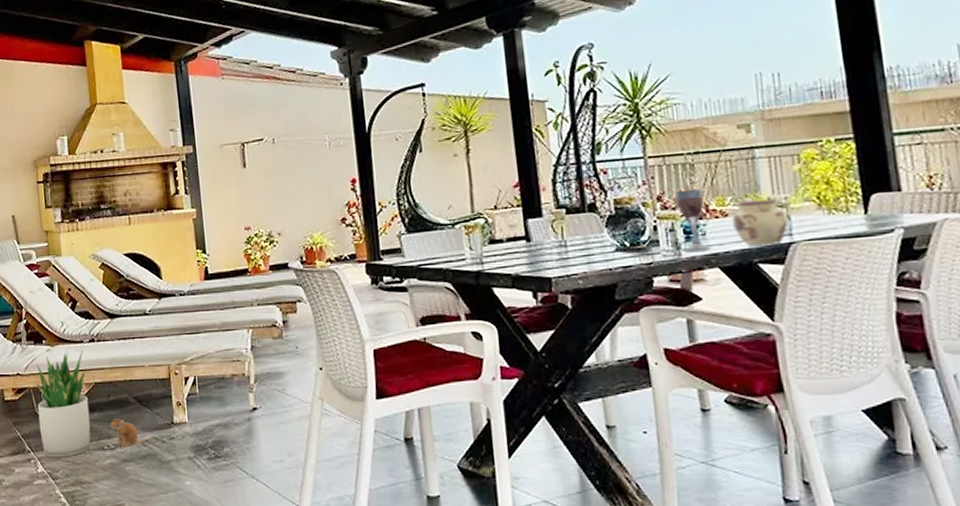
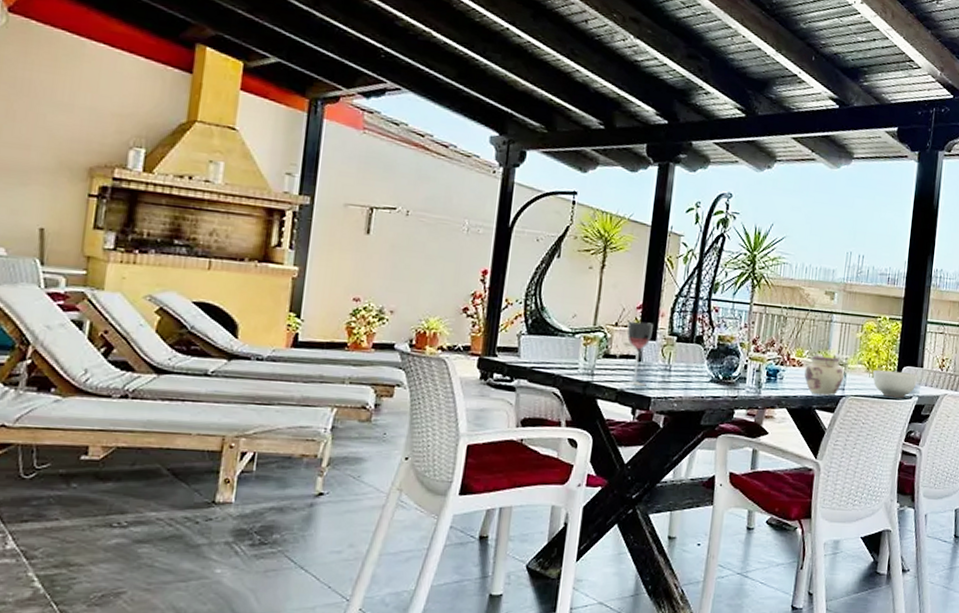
planter: present [35,349,91,458] -> none [20,404,108,533]
cat: present [110,418,152,452] -> none [128,491,182,532]
wineglass: none [507,199,543,268] -> present [622,321,653,386]
cup: present [675,188,711,252] -> none [763,337,788,393]
bowl: none [828,200,897,235] -> present [873,370,918,398]

